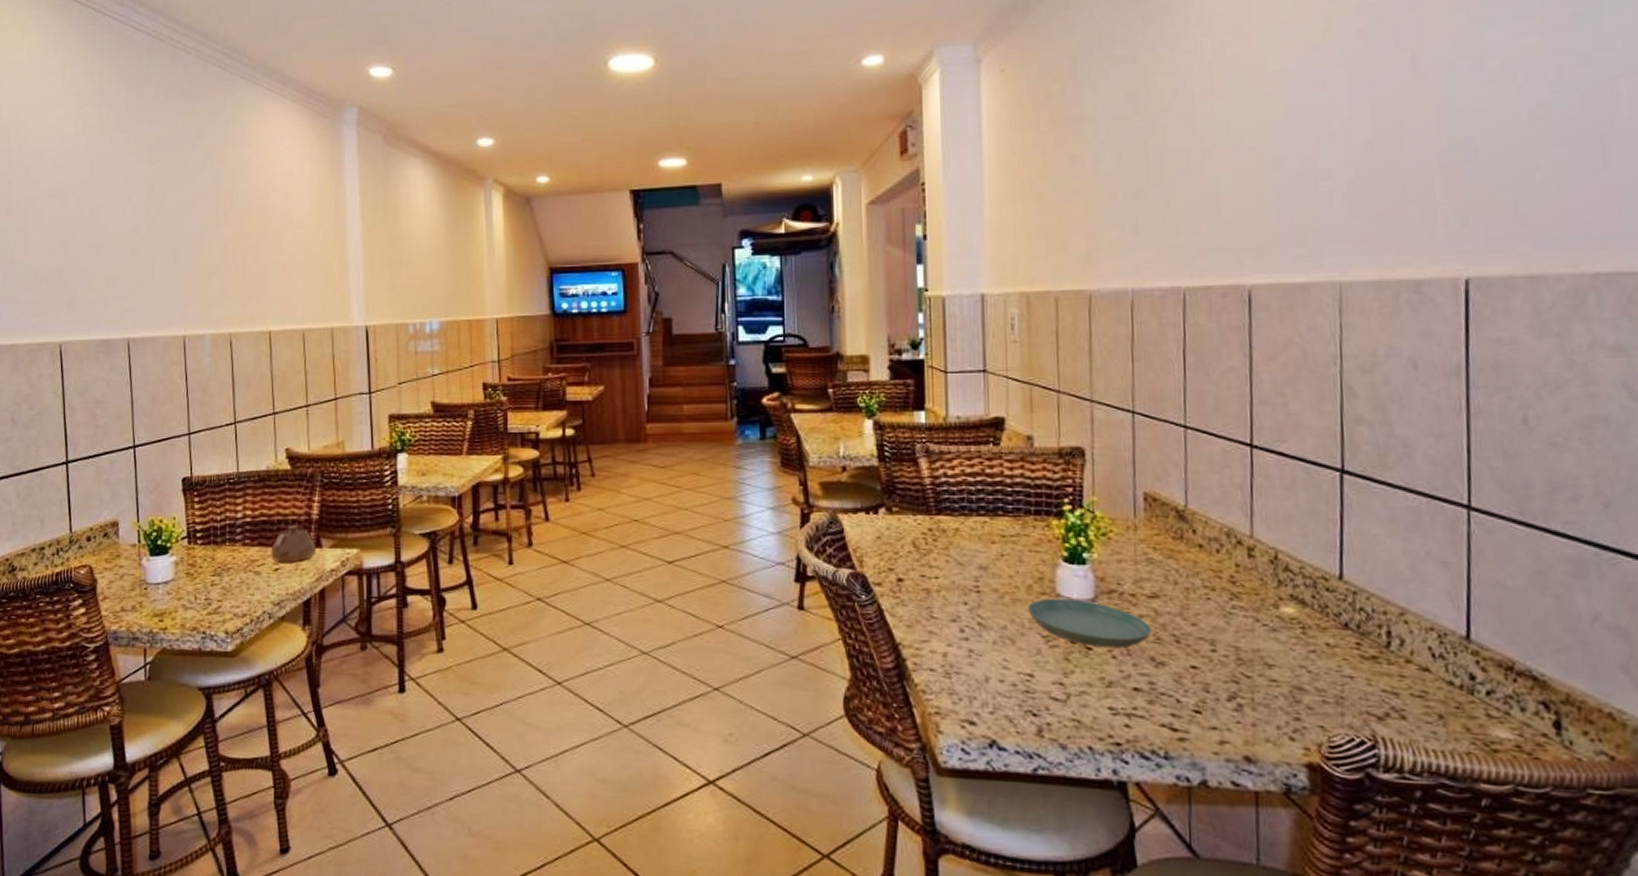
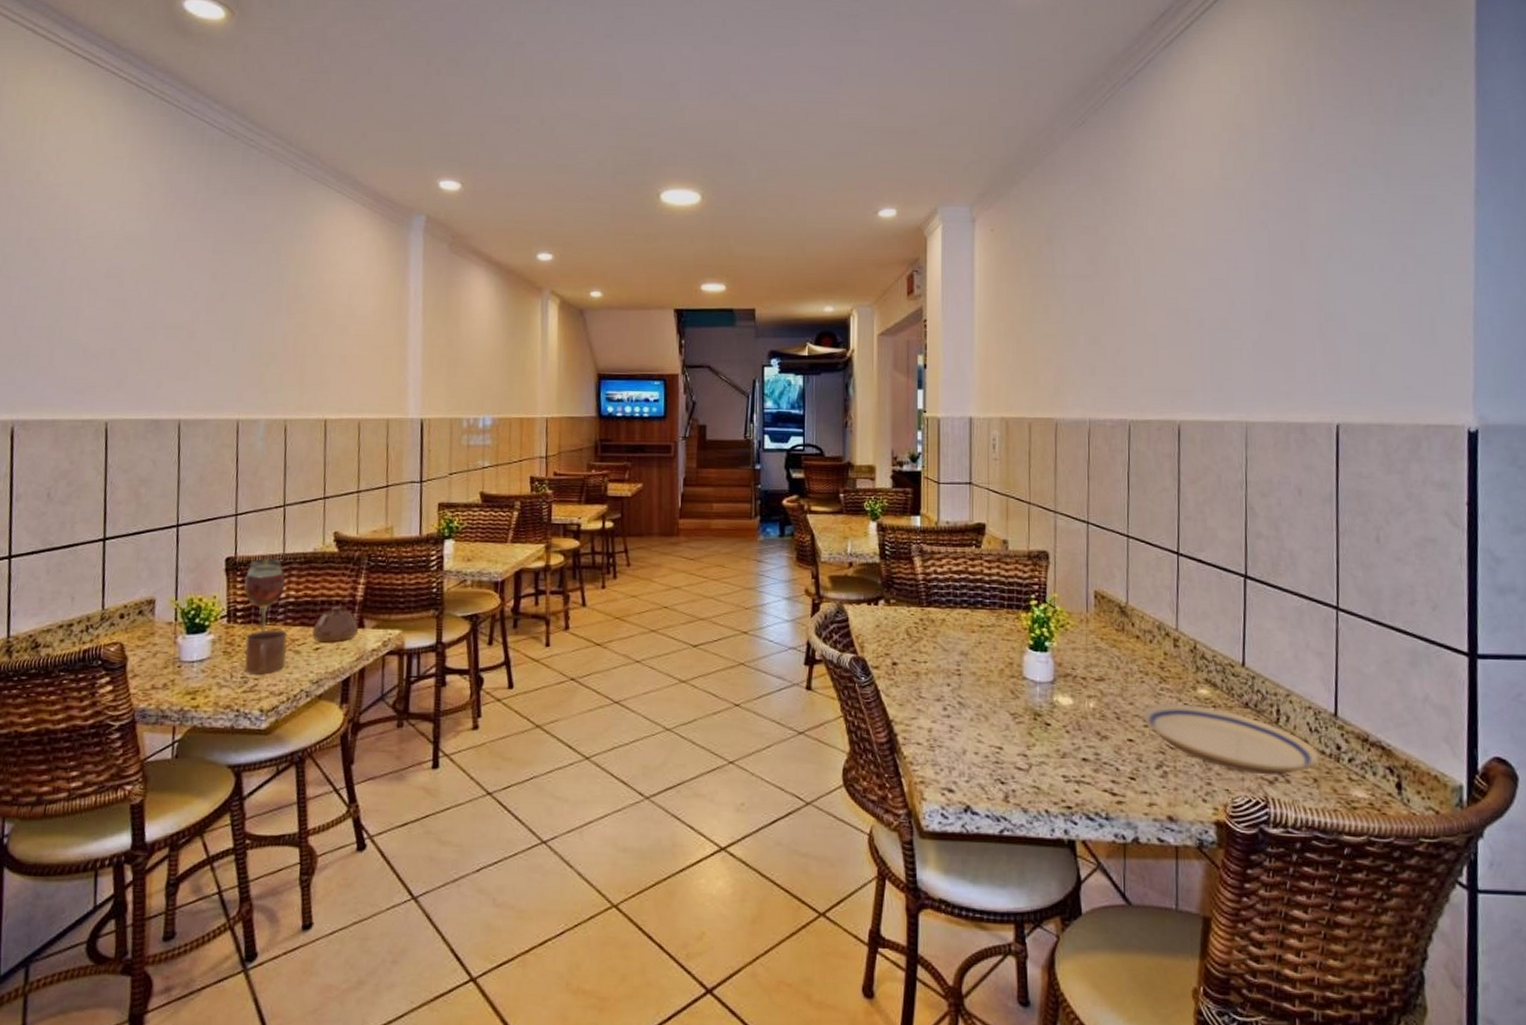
wineglass: none [202,477,242,575] -> present [244,558,286,653]
cup: none [207,550,247,596] -> present [244,630,287,675]
saucer: present [1027,598,1152,649] -> none [999,680,1098,725]
plate: none [1209,623,1446,710] -> present [1143,703,1320,776]

